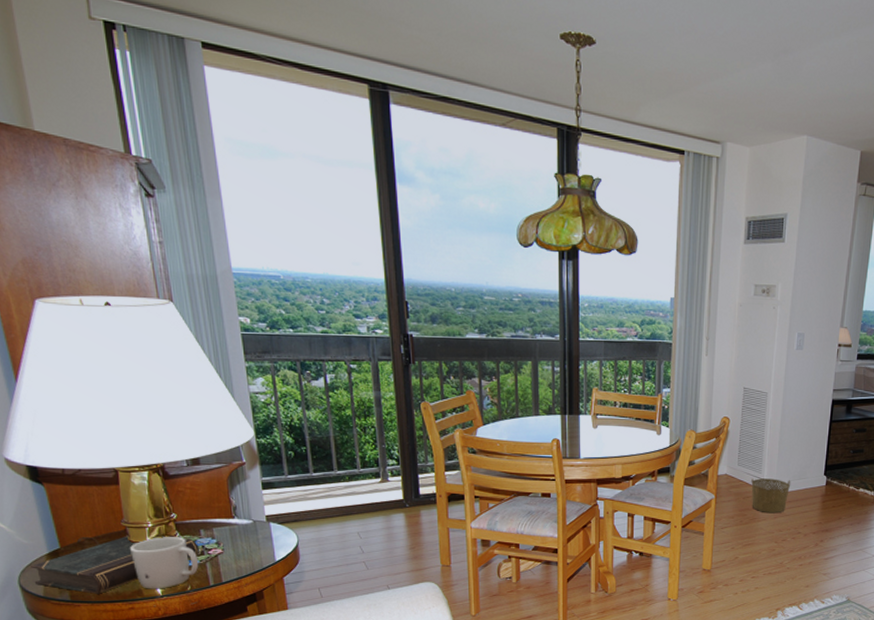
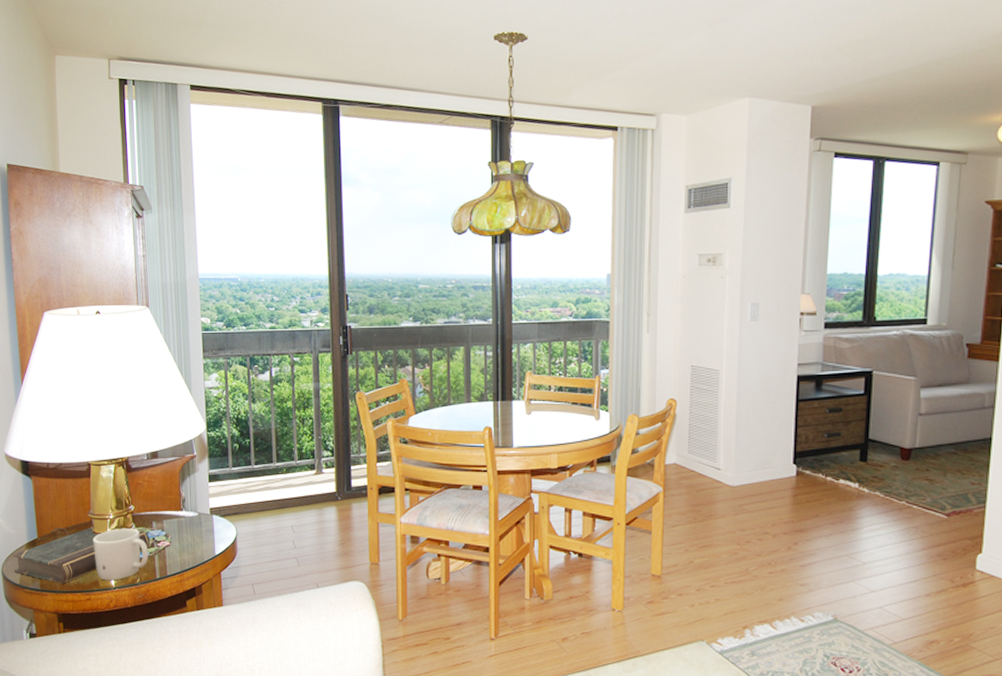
basket: present [751,478,791,514] -> none [705,468,753,510]

